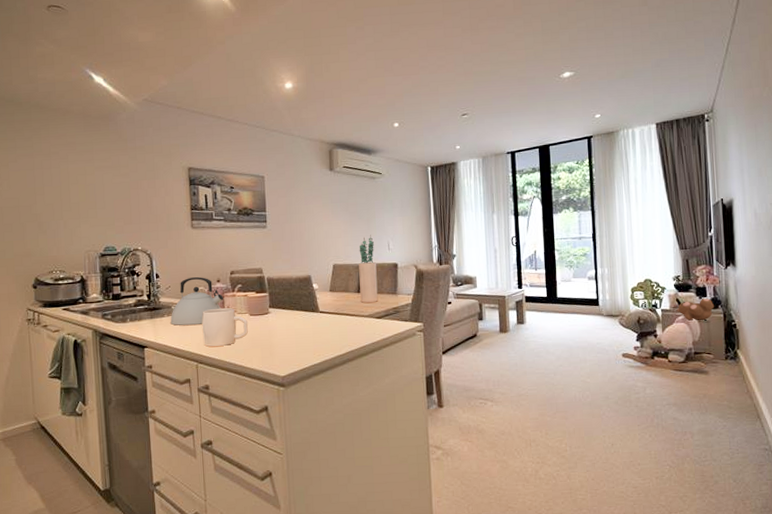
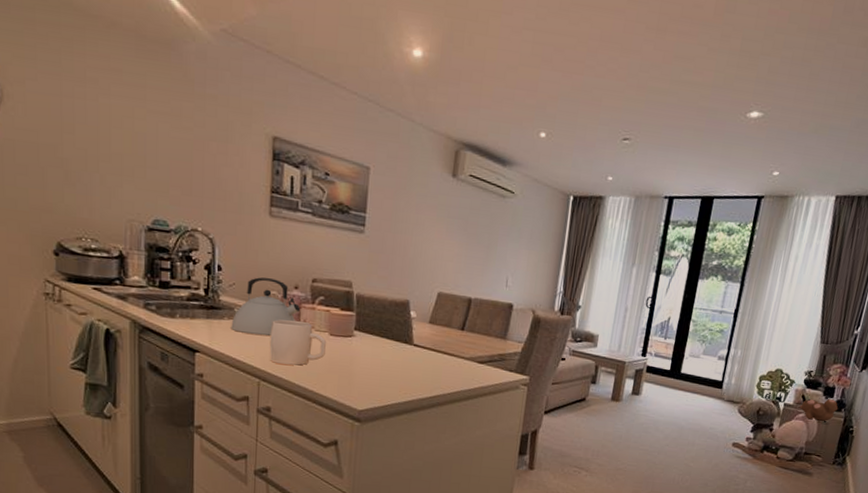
vase: present [359,234,378,304] -> none [463,264,490,345]

